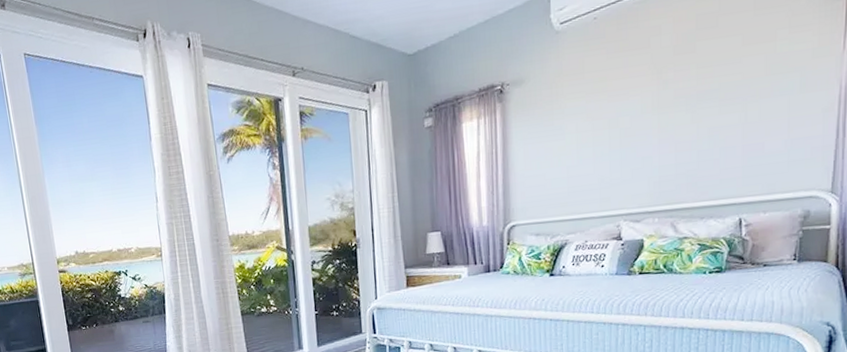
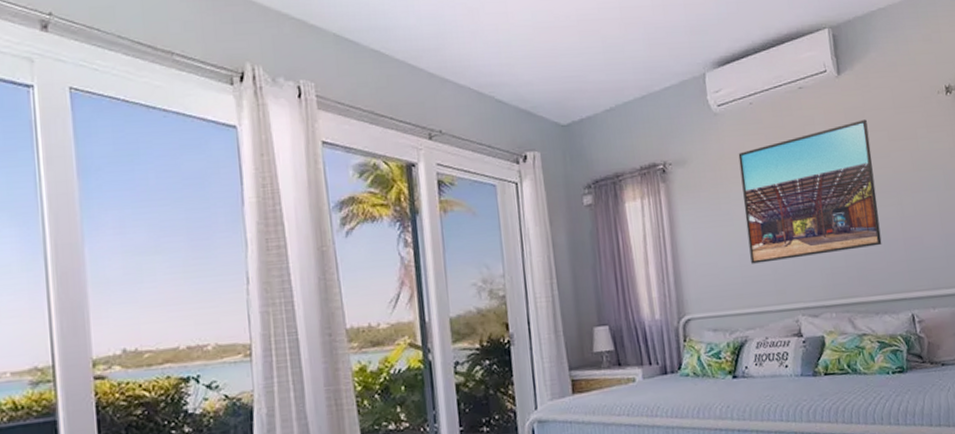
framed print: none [576,24,720,175] -> present [738,119,882,264]

